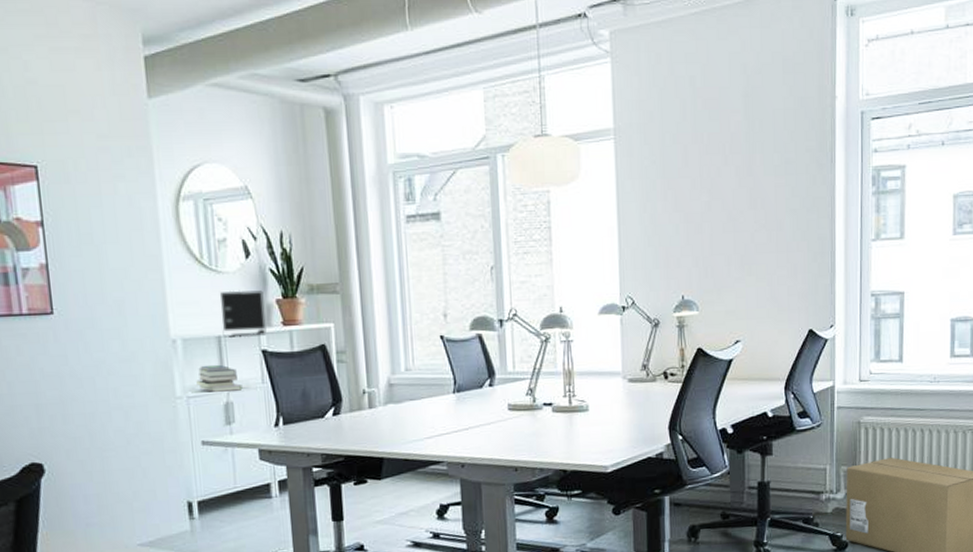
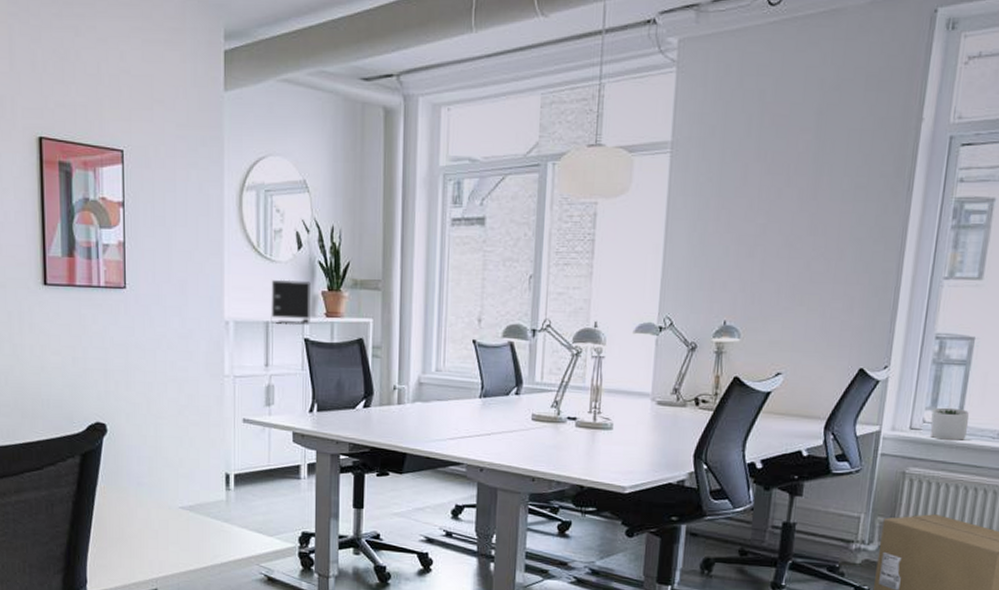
books: present [196,364,243,393] -> none [243,347,284,375]
planter: none [876,357,909,390] -> present [930,407,969,442]

